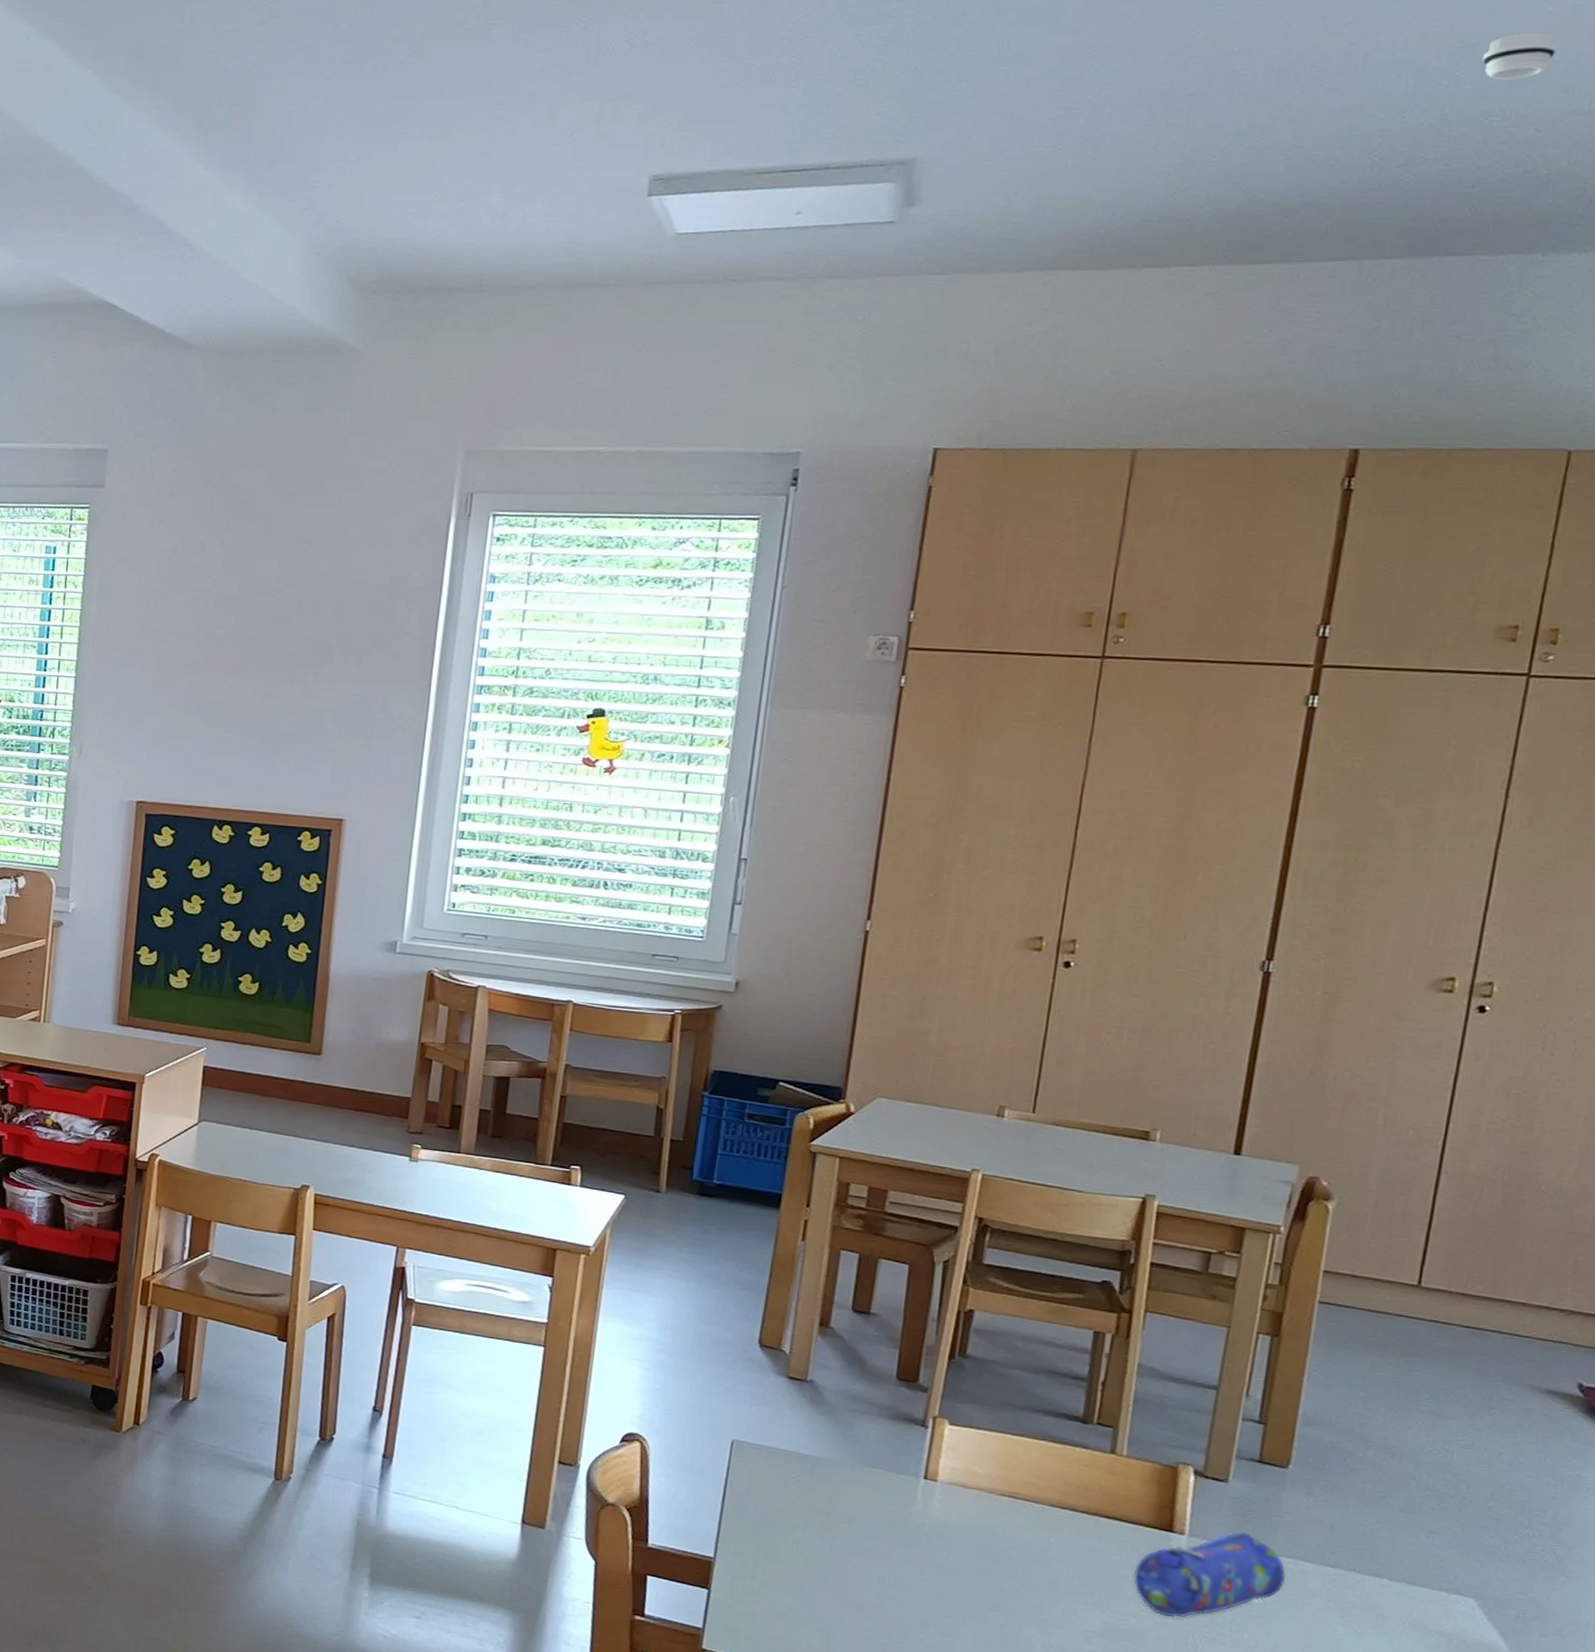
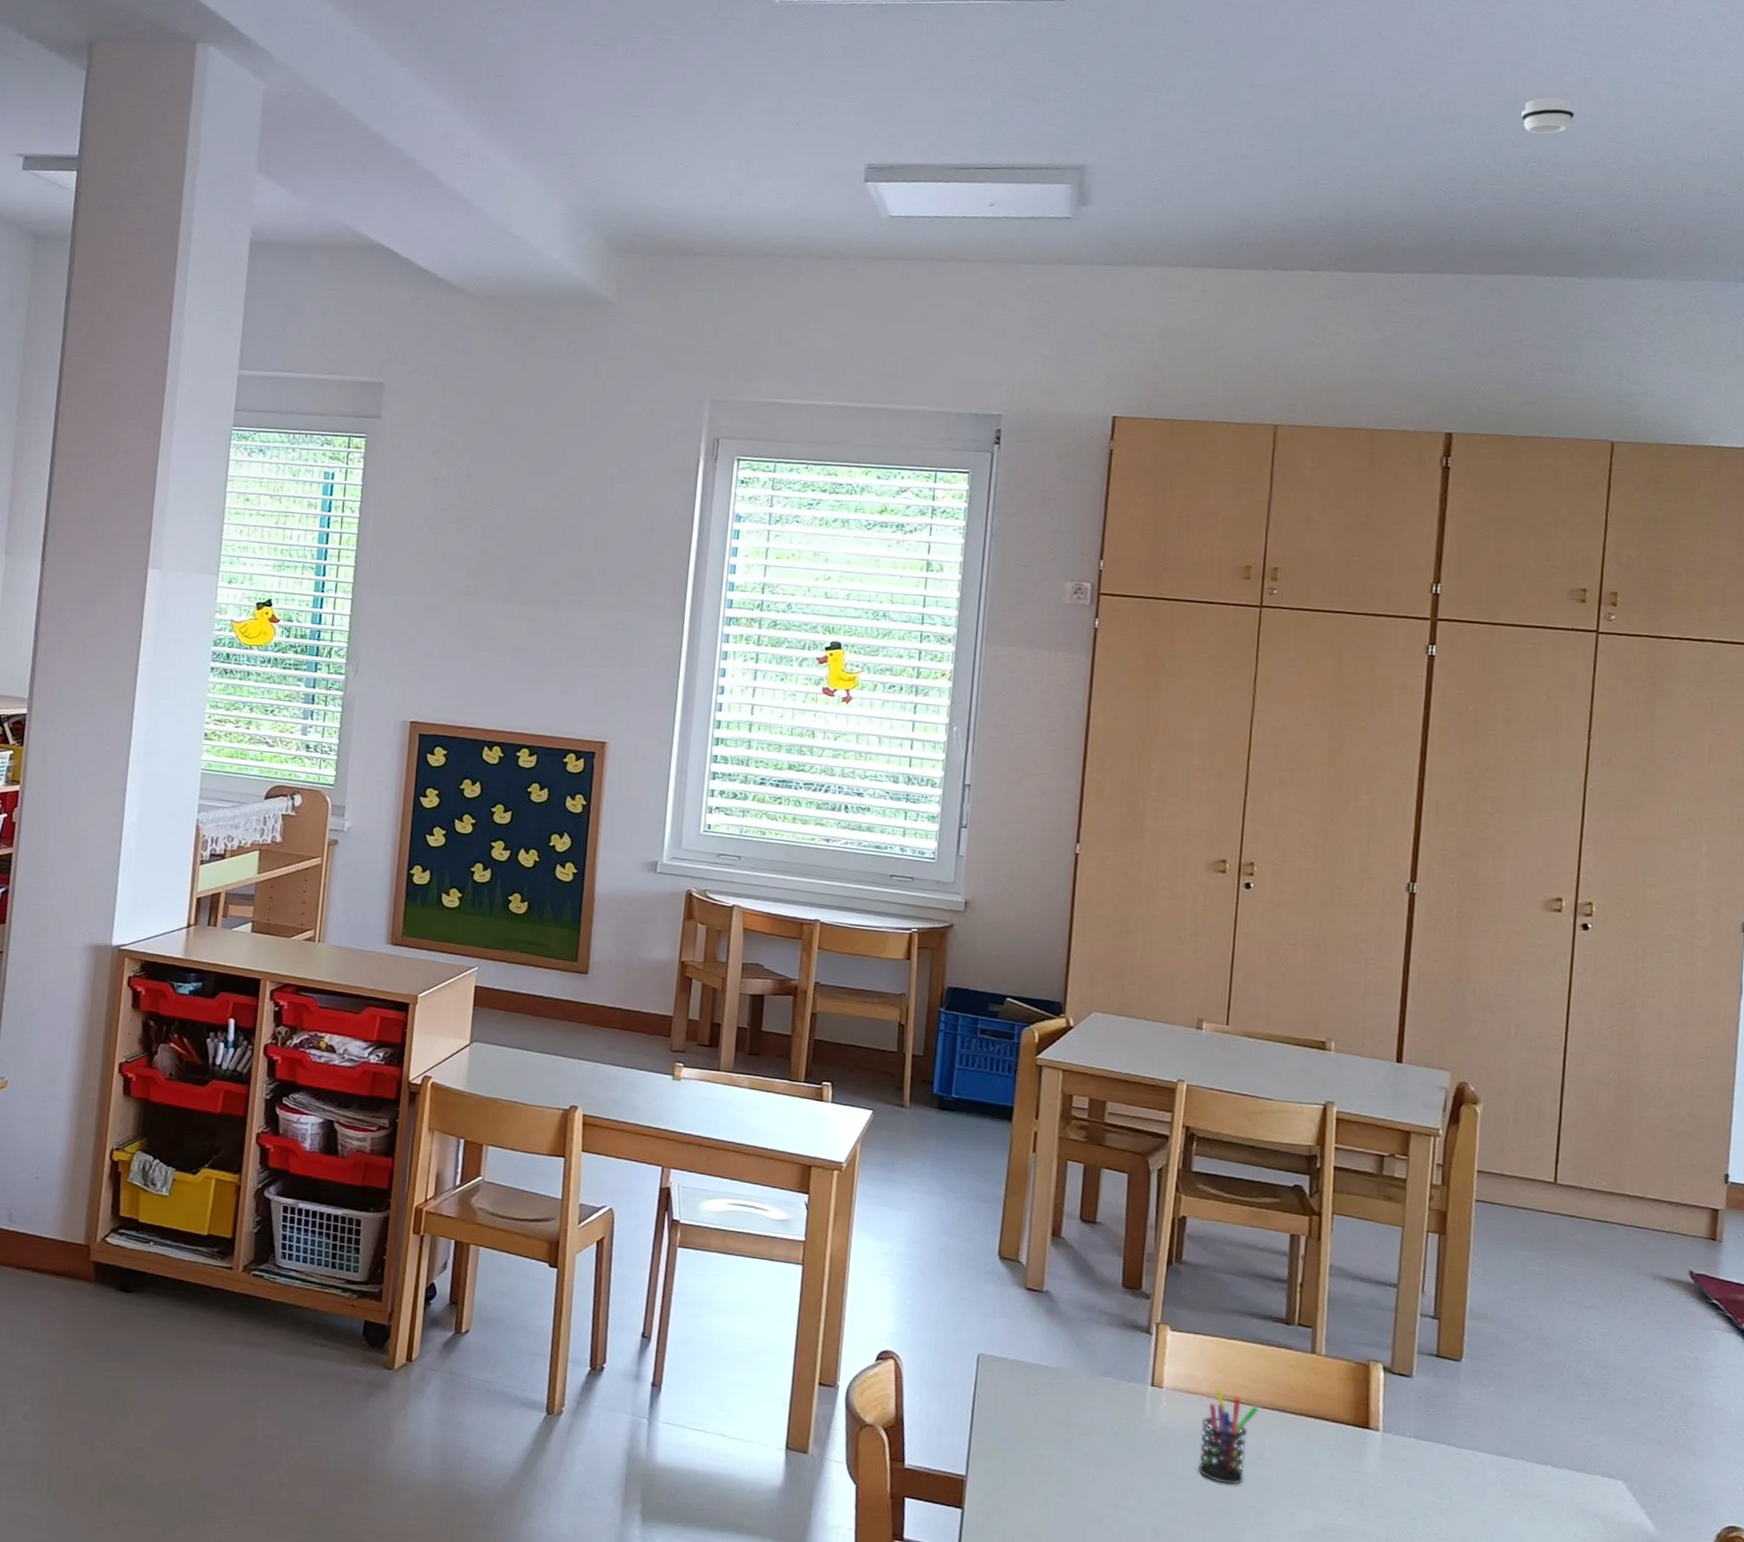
pen holder: none [971,1484,1046,1581] -> present [1197,1388,1259,1485]
pencil case: present [1133,1532,1287,1618] -> none [1338,1426,1468,1515]

